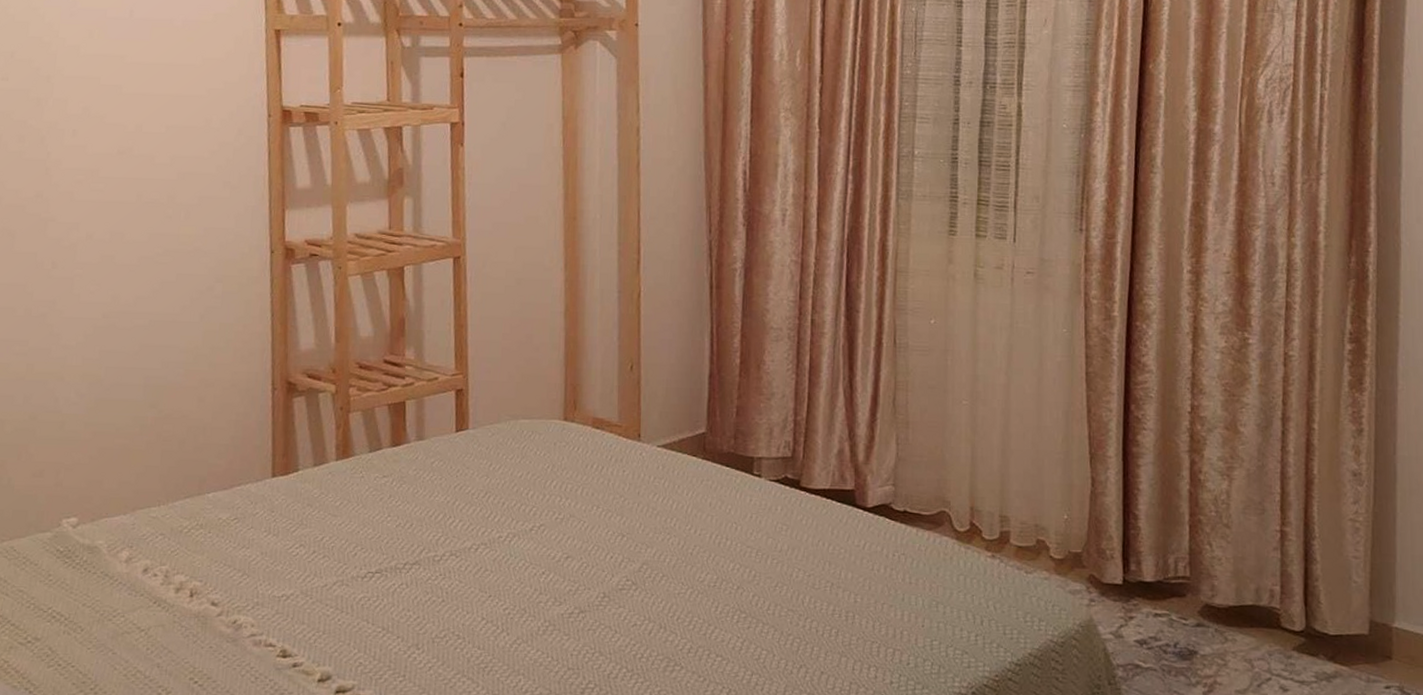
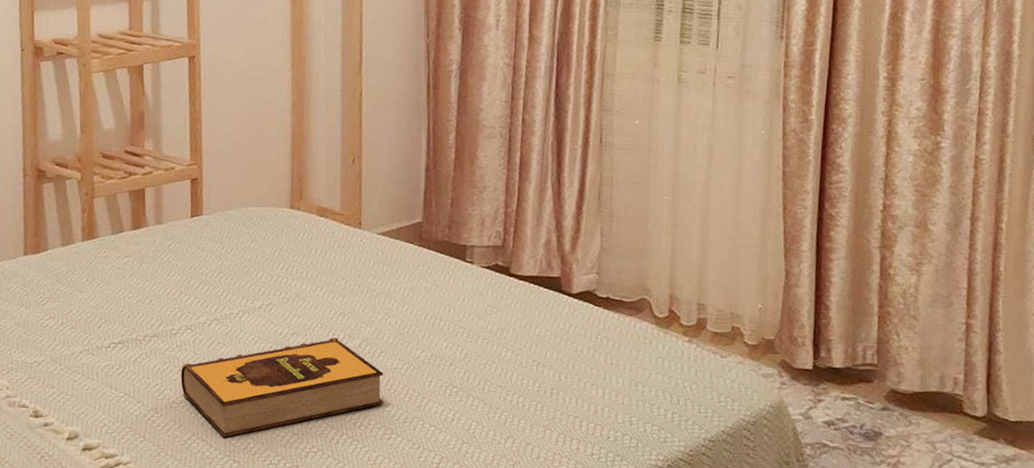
hardback book: none [444,561,667,674] -> present [180,337,384,437]

